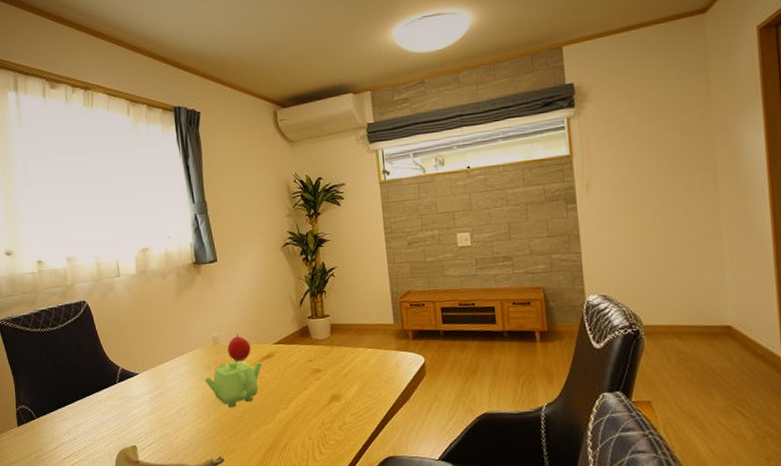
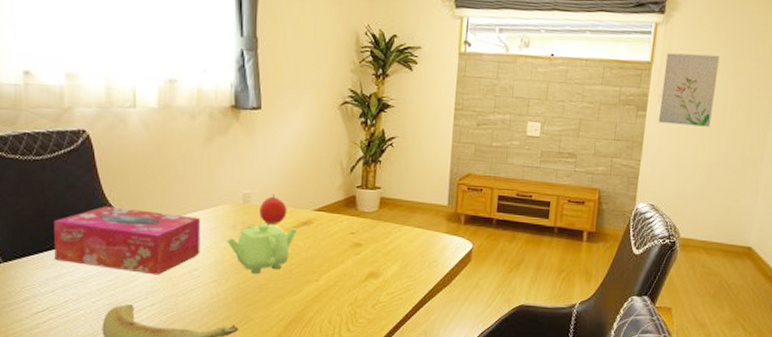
tissue box: none [70,361,184,417] -> present [54,206,201,275]
wall art: none [585,135,650,213] -> present [658,52,720,127]

